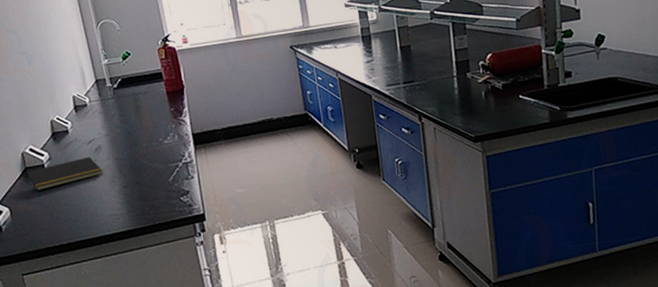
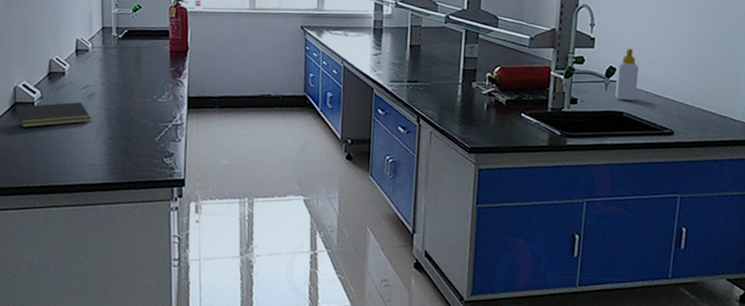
soap bottle: none [606,14,629,66] -> present [615,49,639,100]

